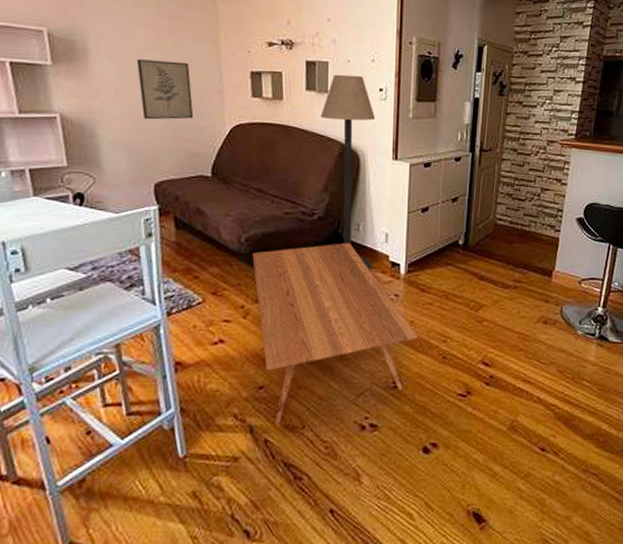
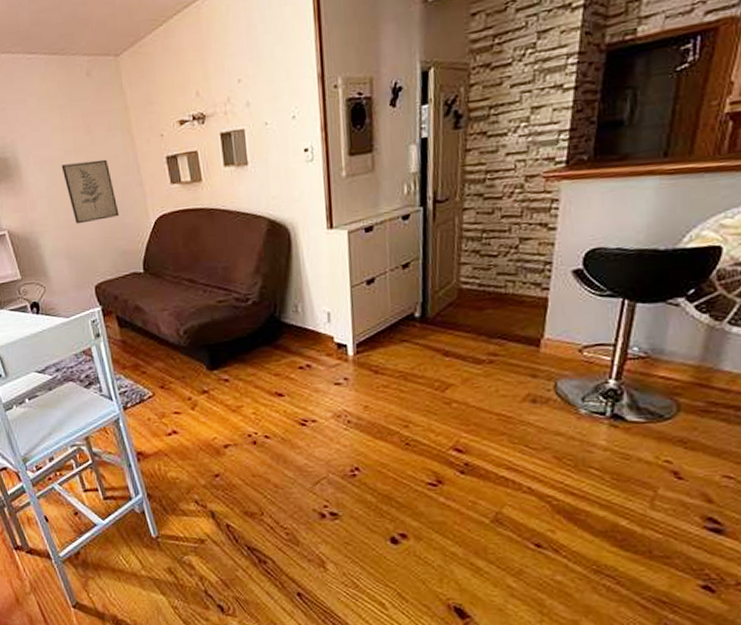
coffee table: present [252,242,418,424] -> none [192,326,374,510]
floor lamp: present [320,74,376,270] -> none [242,138,315,354]

